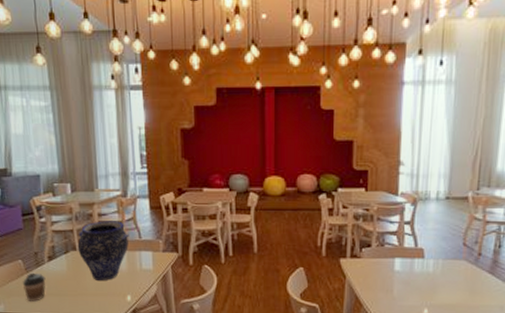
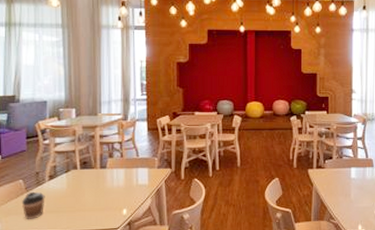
vase: present [77,221,129,282] -> none [78,142,128,197]

